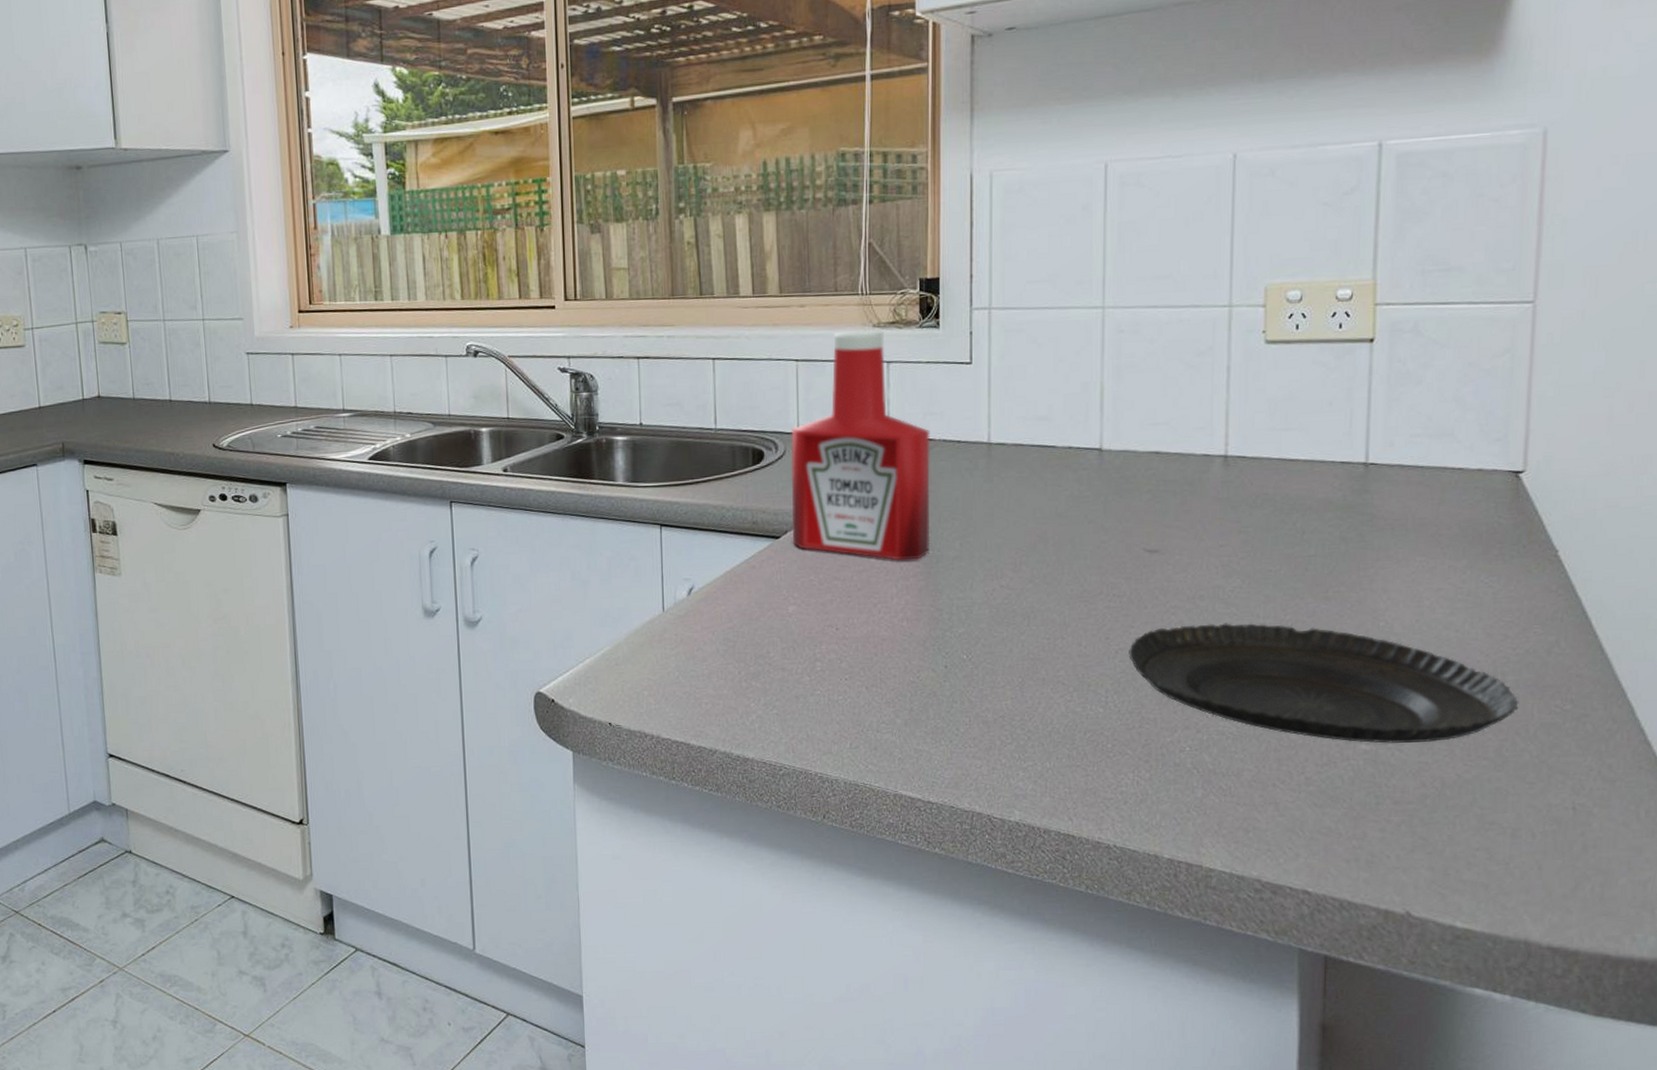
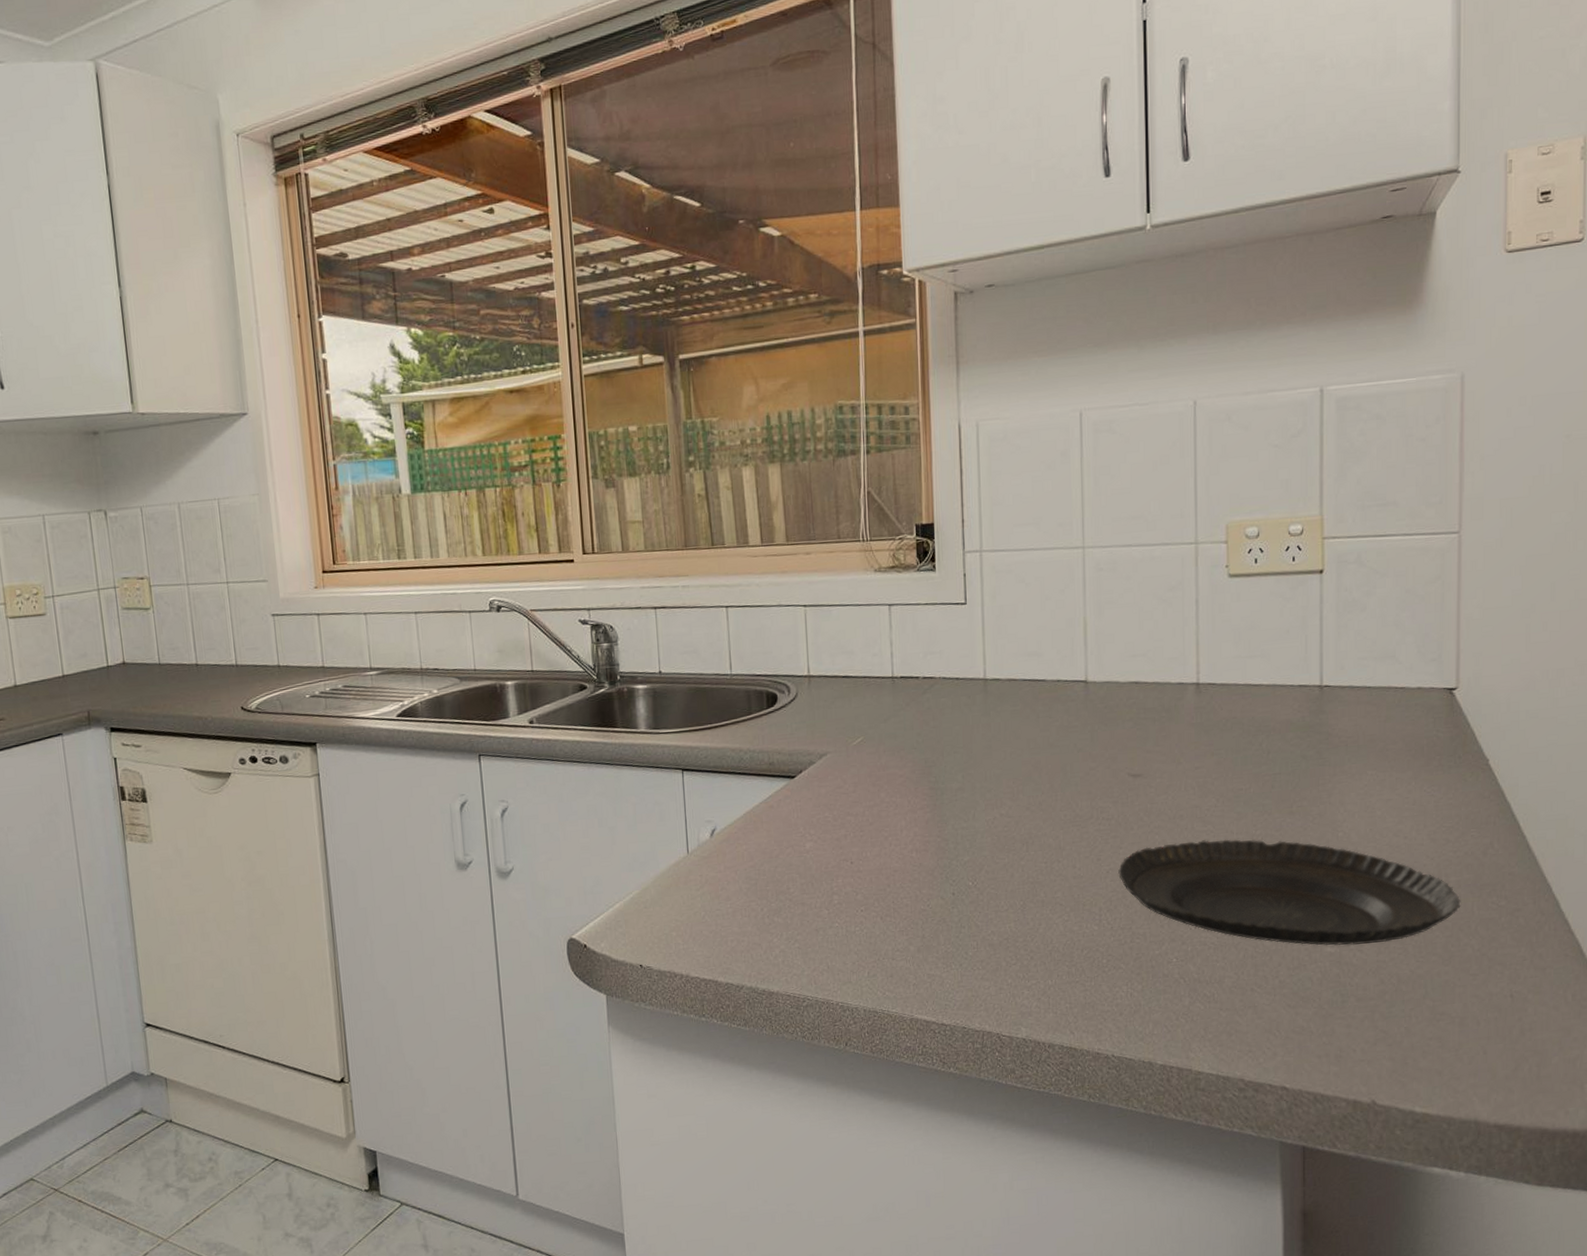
ketchup bottle: present [791,330,931,561] -> none [802,574,935,795]

